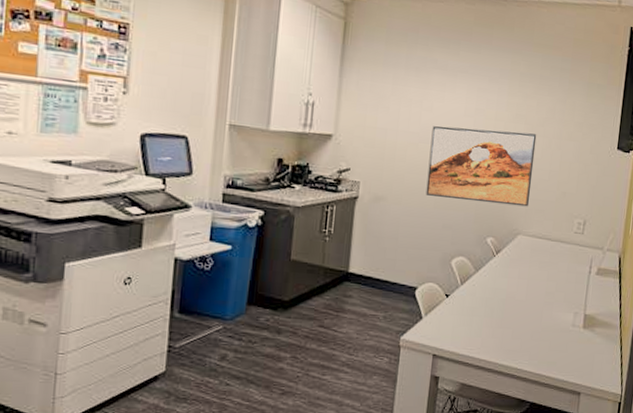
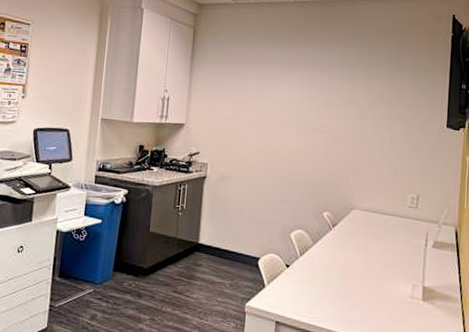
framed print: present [425,126,537,207] -> none [265,112,367,183]

